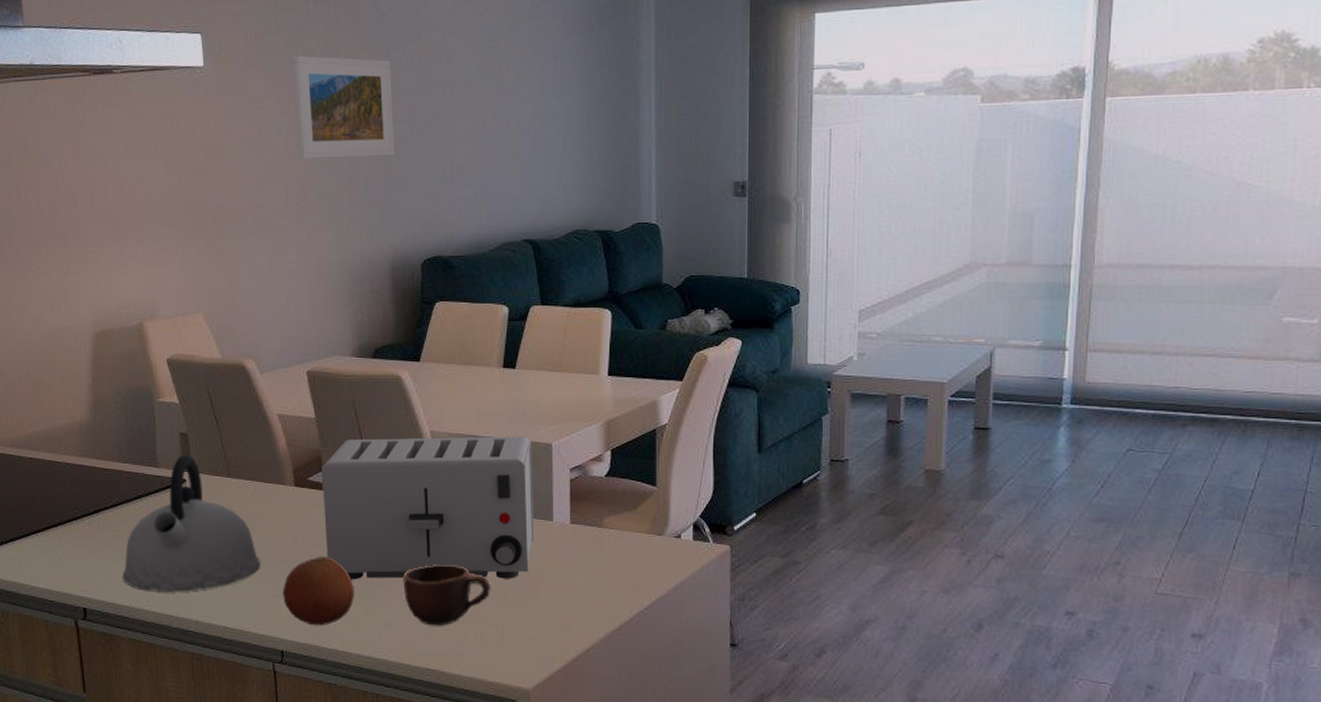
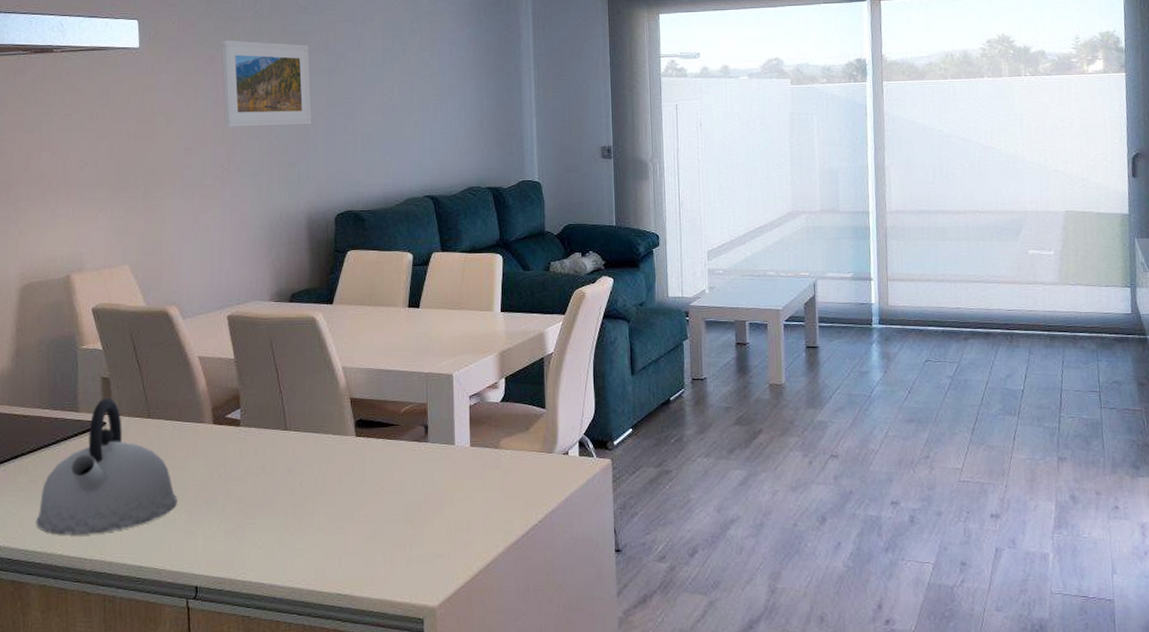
fruit: present [283,557,354,626] -> none [199,490,269,559]
toaster: present [321,436,535,580] -> none [239,369,438,511]
mug: present [403,564,490,626] -> none [316,490,398,552]

